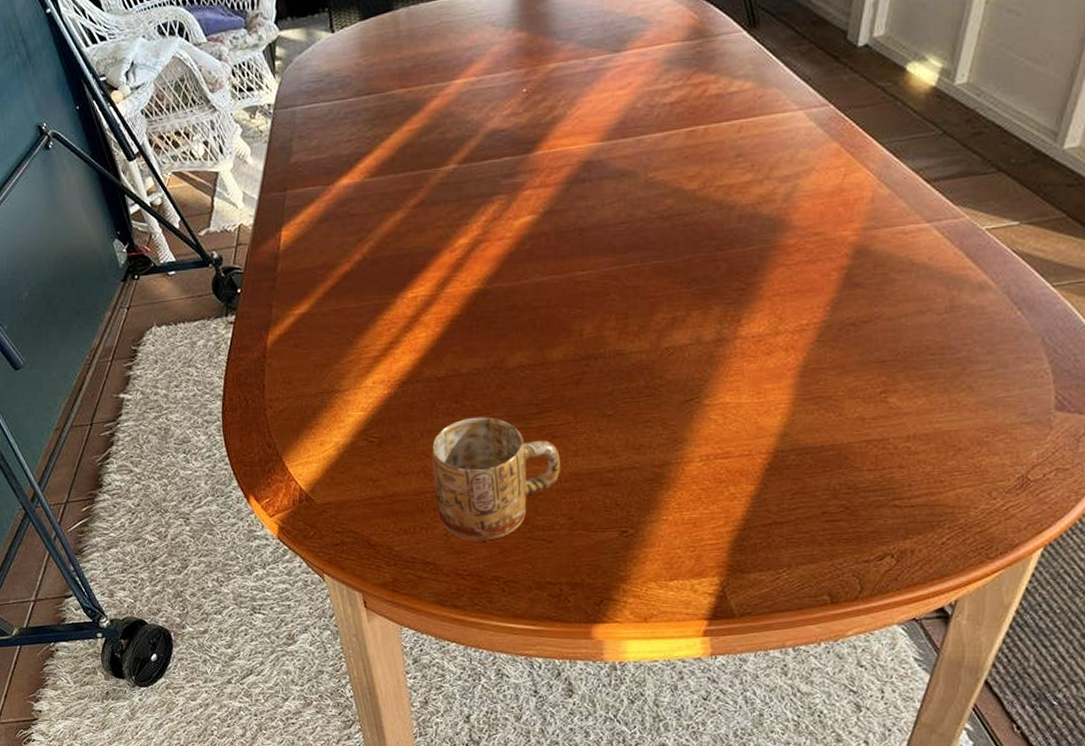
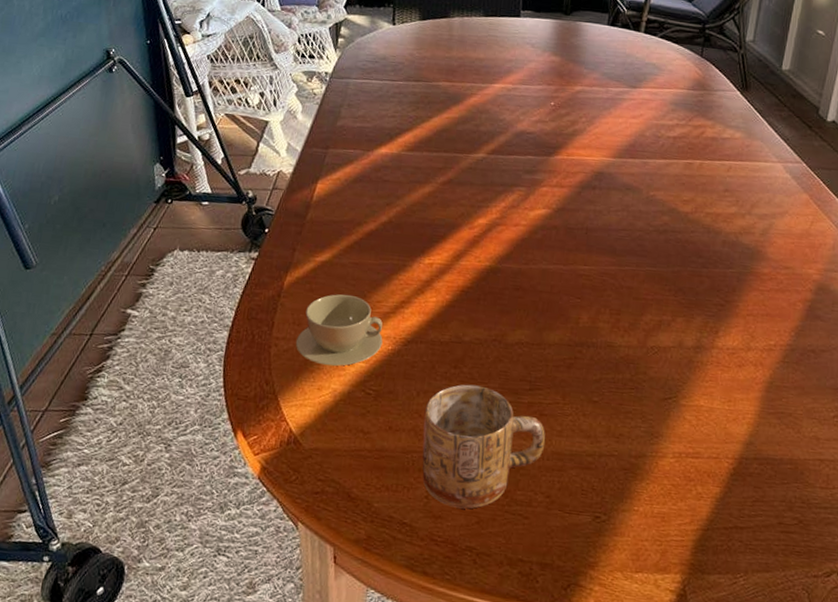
teacup: none [289,343,377,420] -> present [295,294,384,366]

